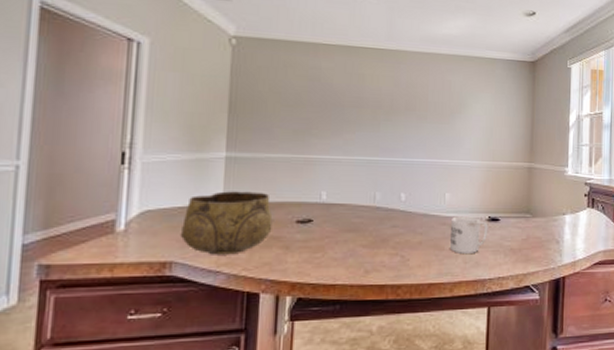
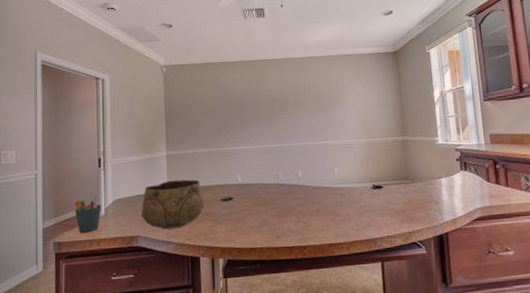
pen holder: none [76,203,121,253] -> present [74,195,102,233]
mug: present [450,216,488,253] -> none [342,186,374,218]

